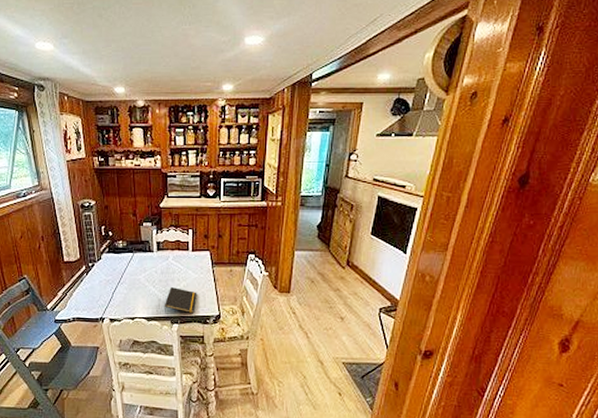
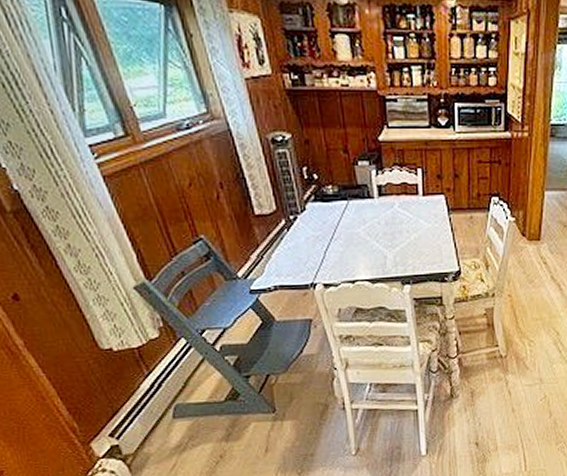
notepad: present [164,287,197,314] -> none [391,241,432,273]

